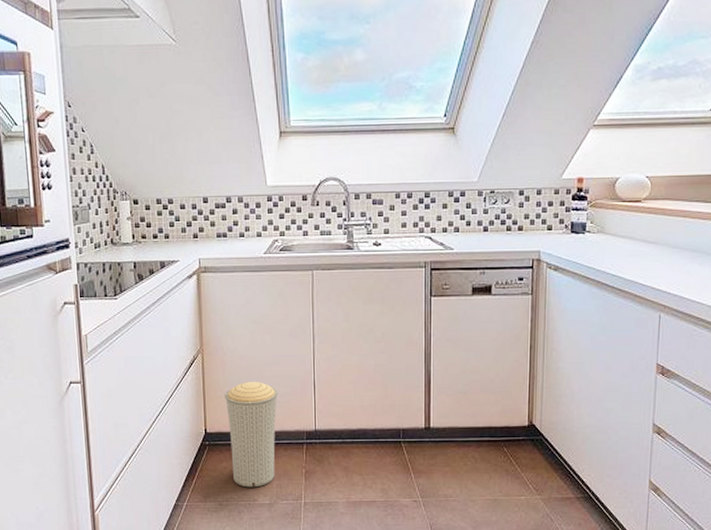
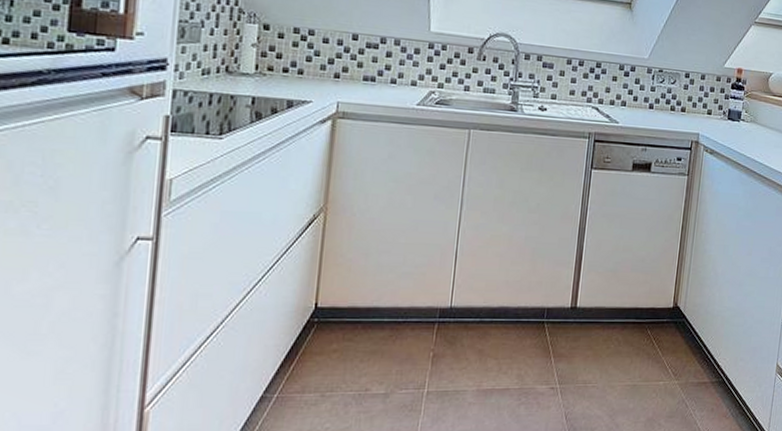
trash can: present [225,382,278,488] -> none [343,249,412,375]

